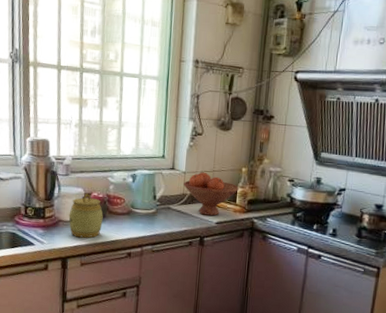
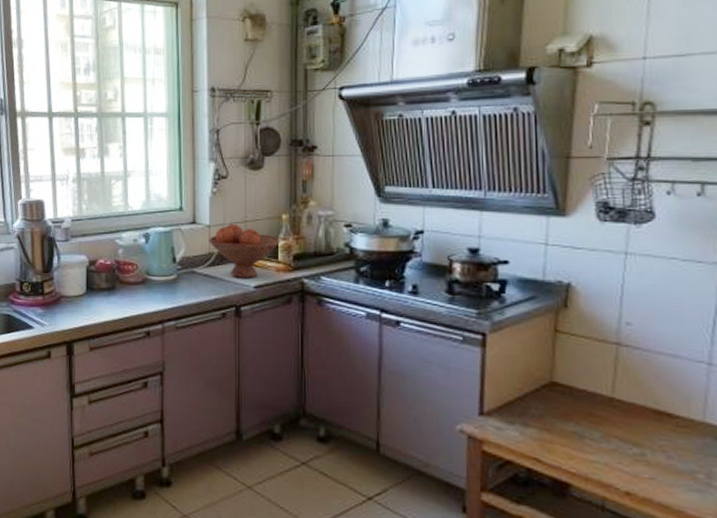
jar: present [68,193,103,238] -> none [72,261,113,316]

